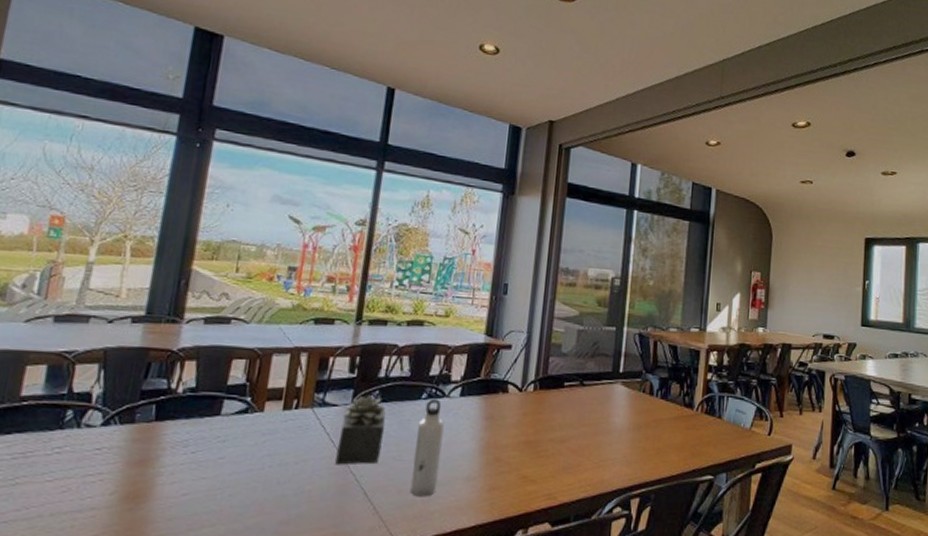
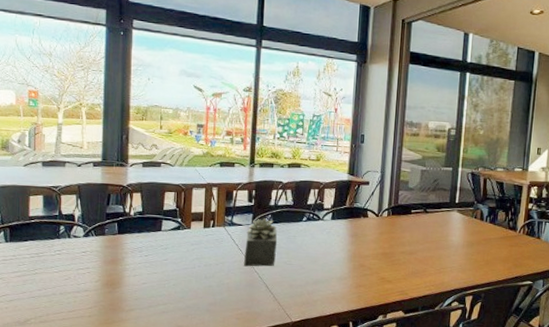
water bottle: present [410,398,444,497] -> none [298,221,321,290]

